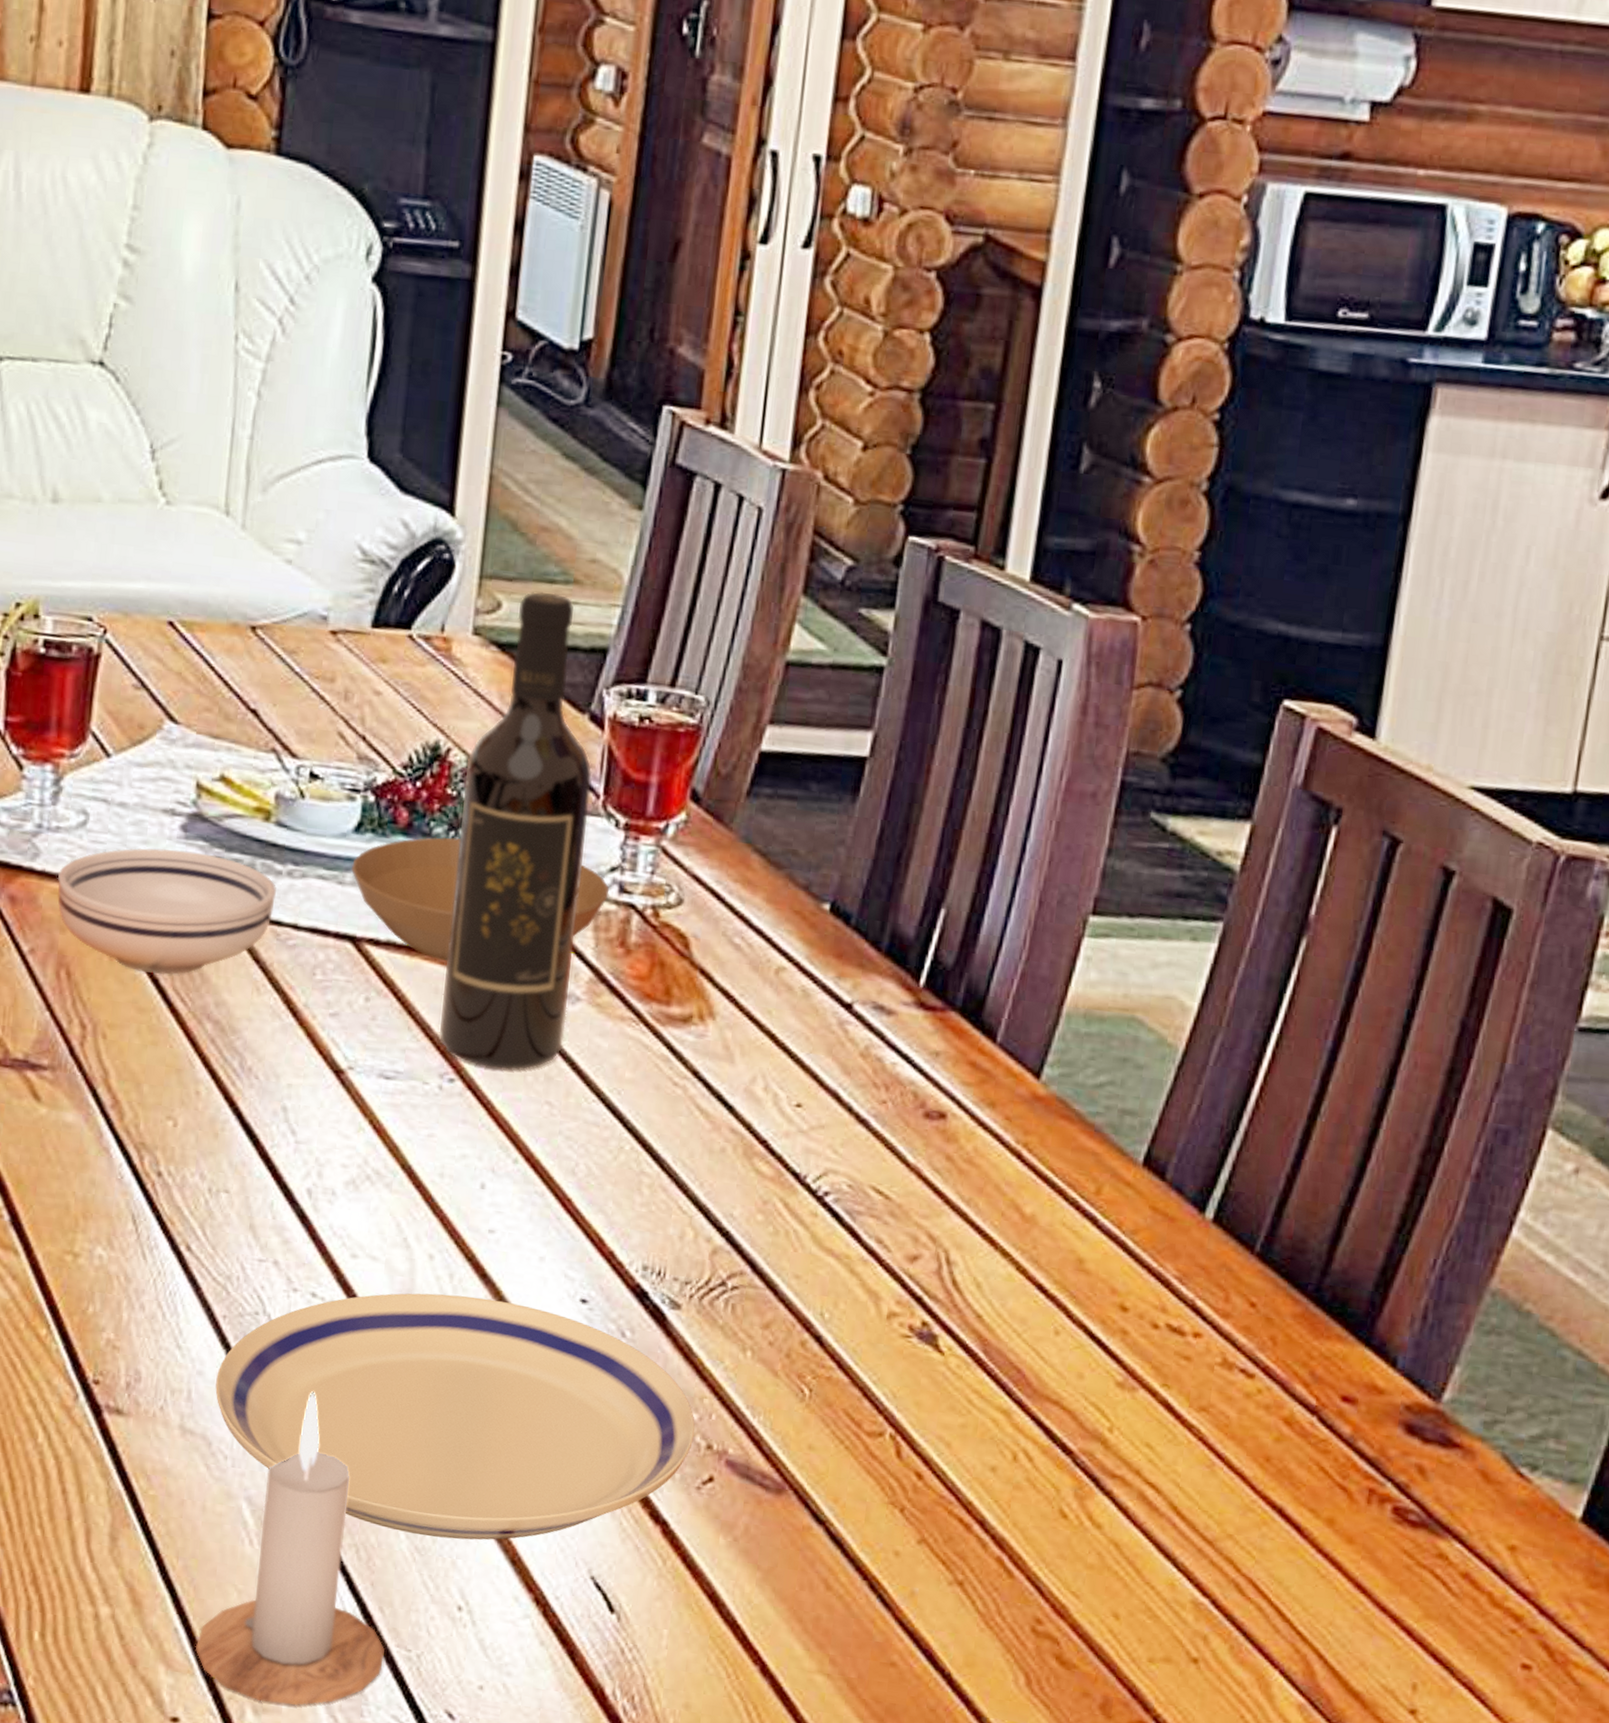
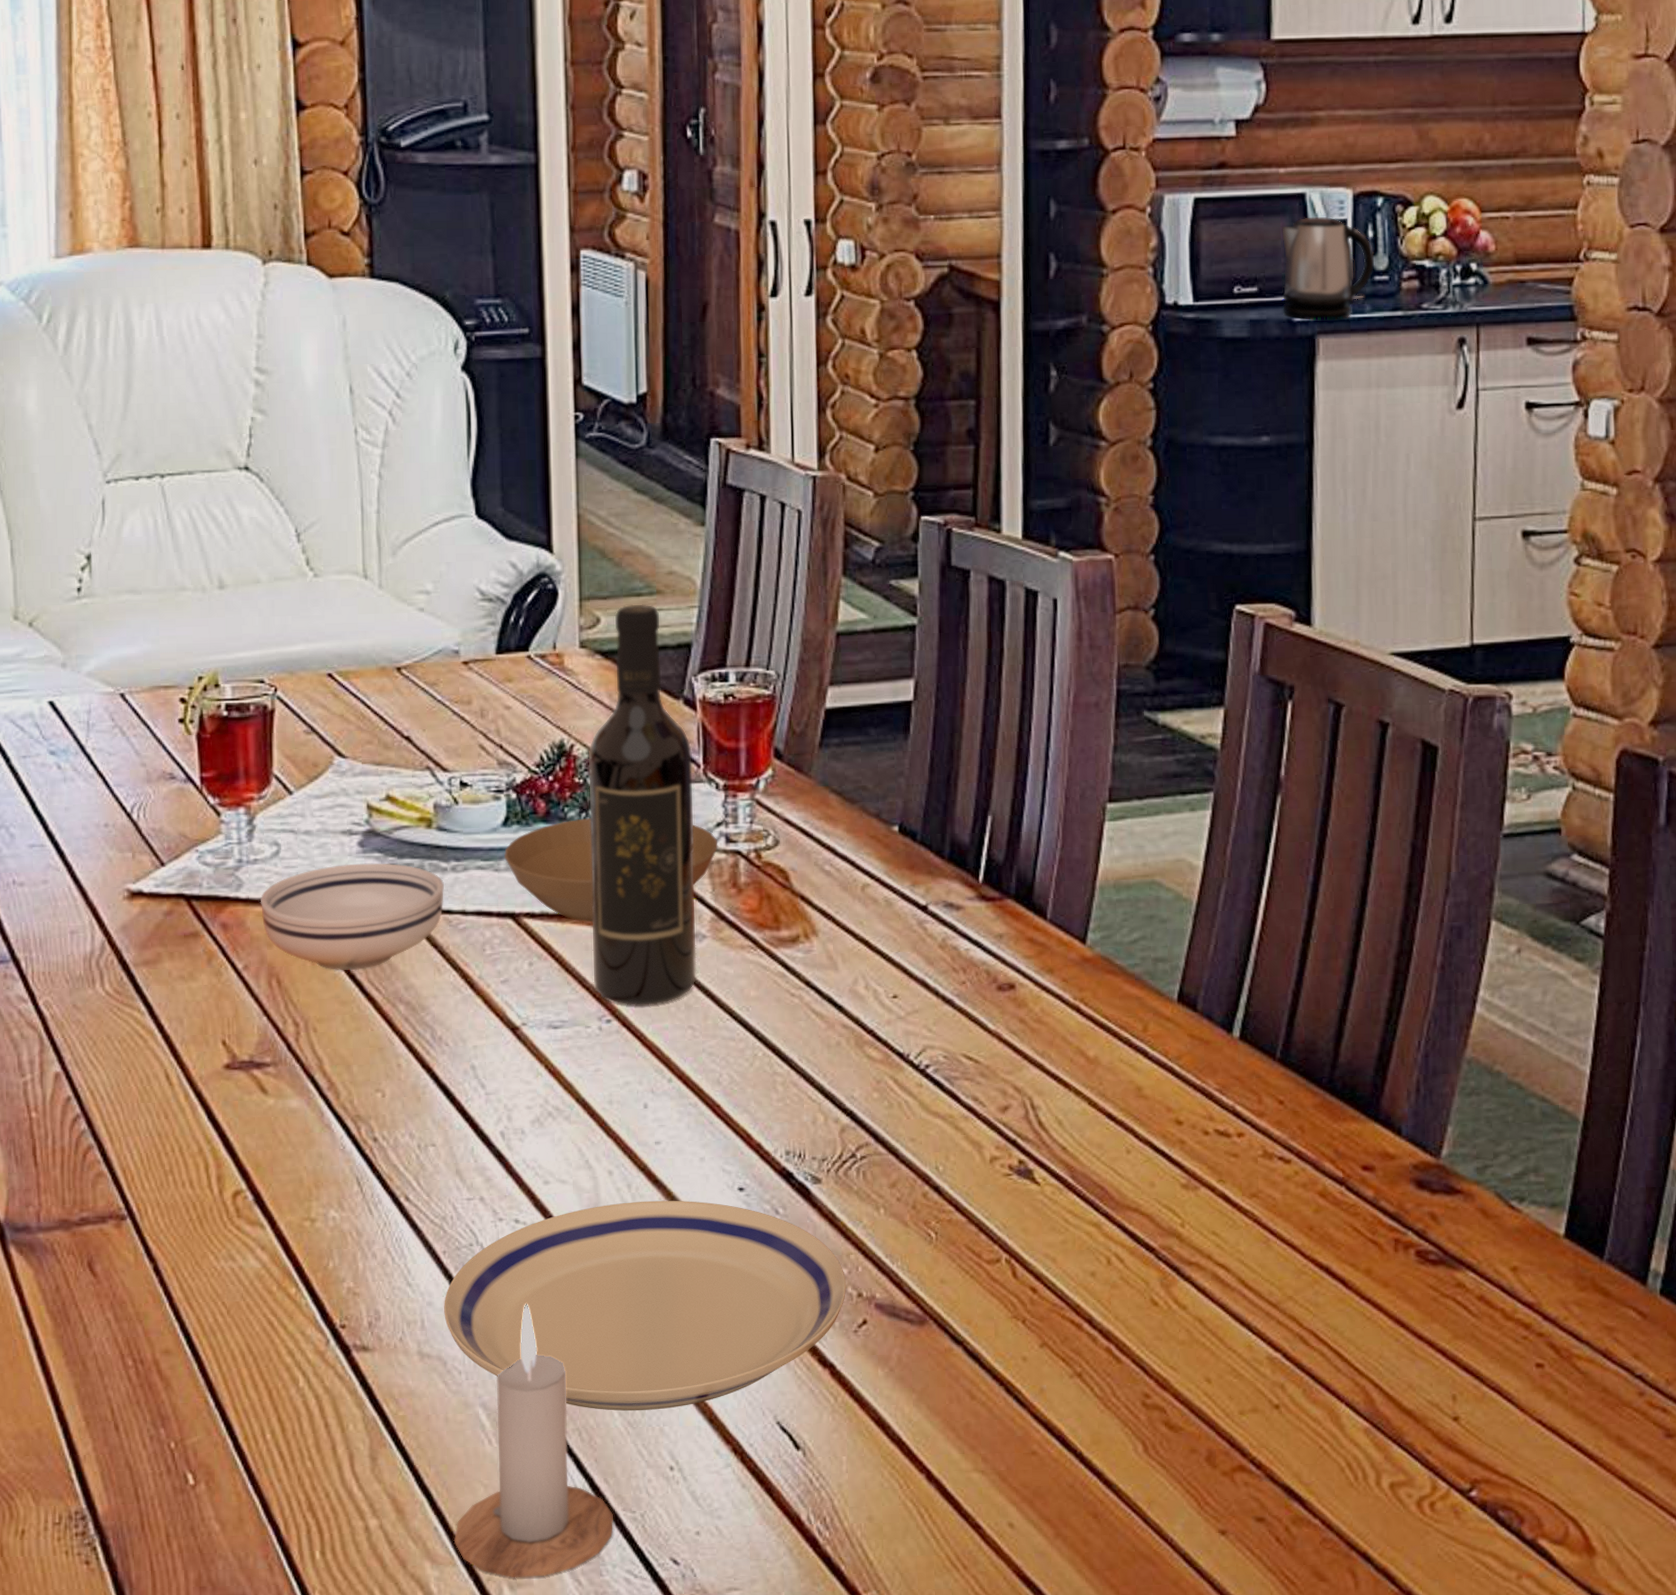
kettle: none [1397,234,1524,367] -> present [1281,216,1375,319]

